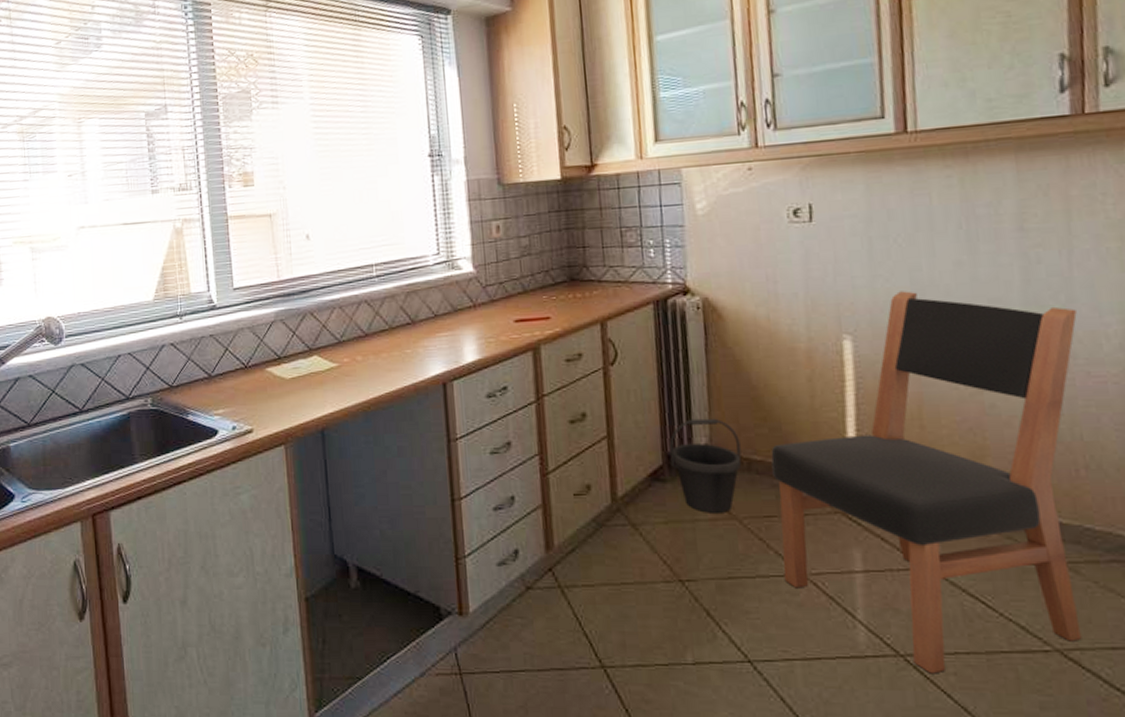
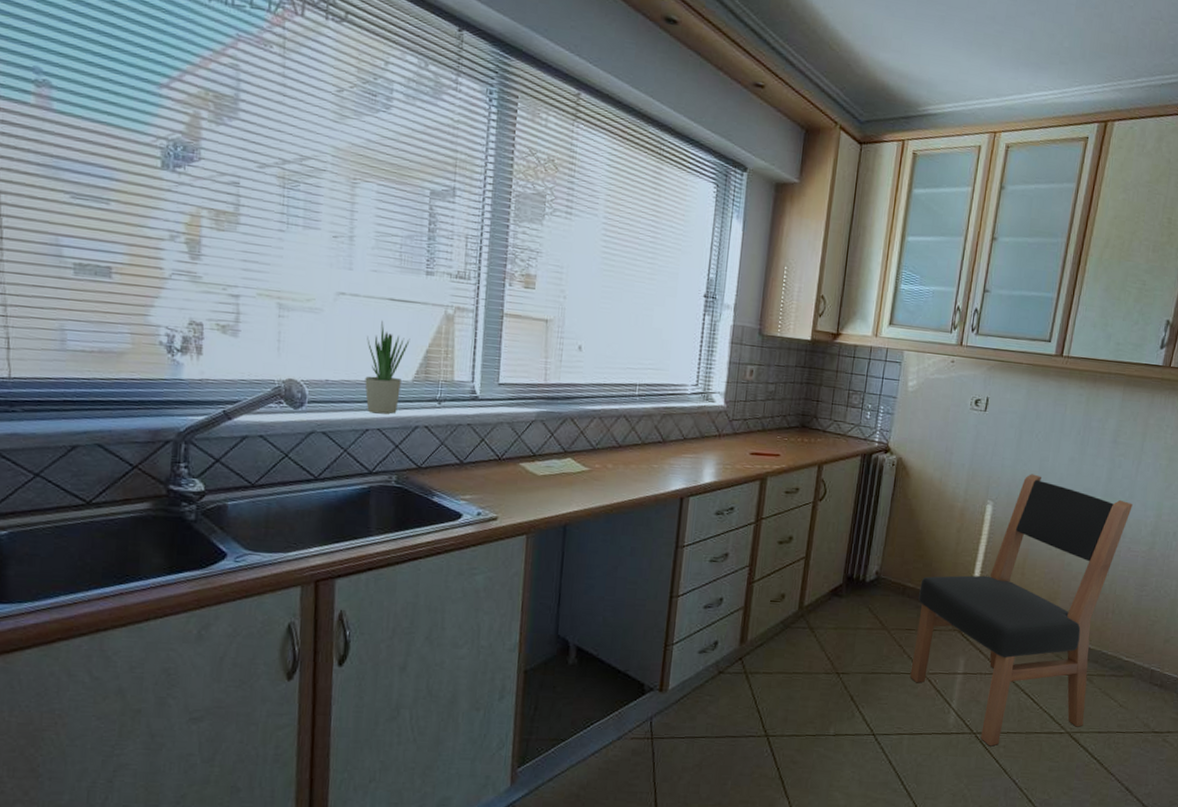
potted plant: none [108,246,146,338] -> present [365,320,410,414]
bucket: present [669,418,742,513] -> none [848,550,902,624]

